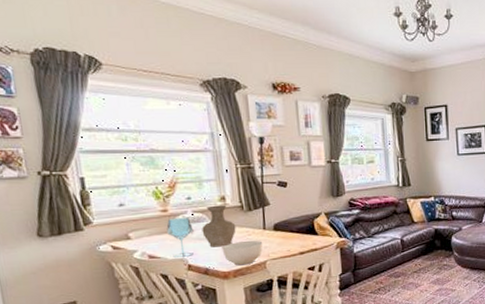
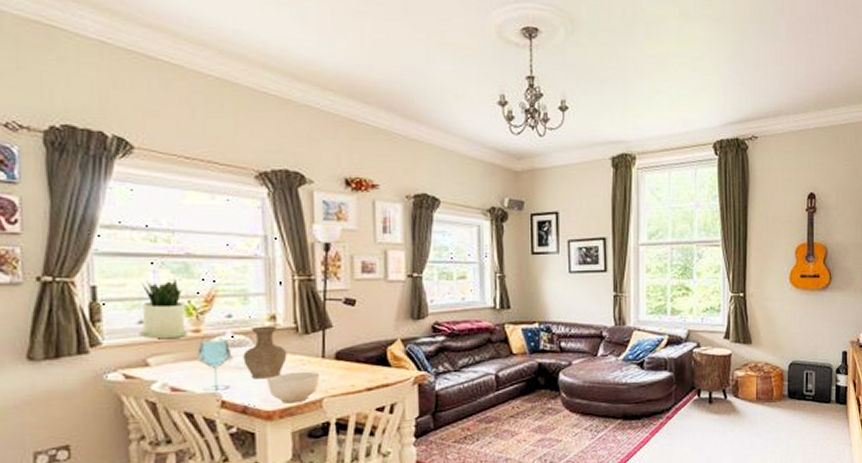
planter: none [118,170,159,218] -> present [139,279,189,340]

